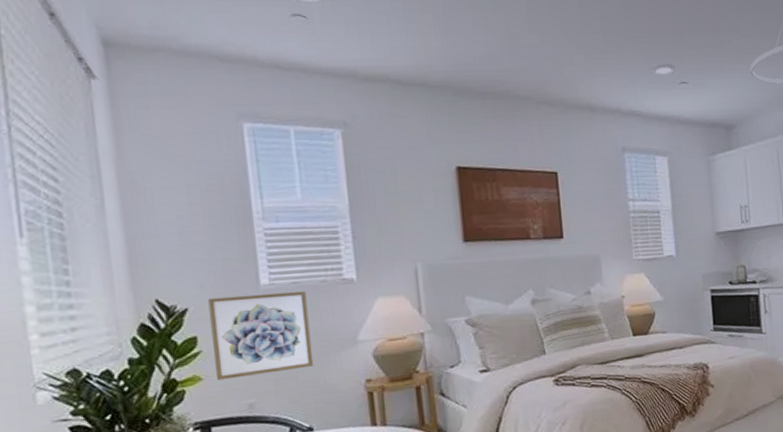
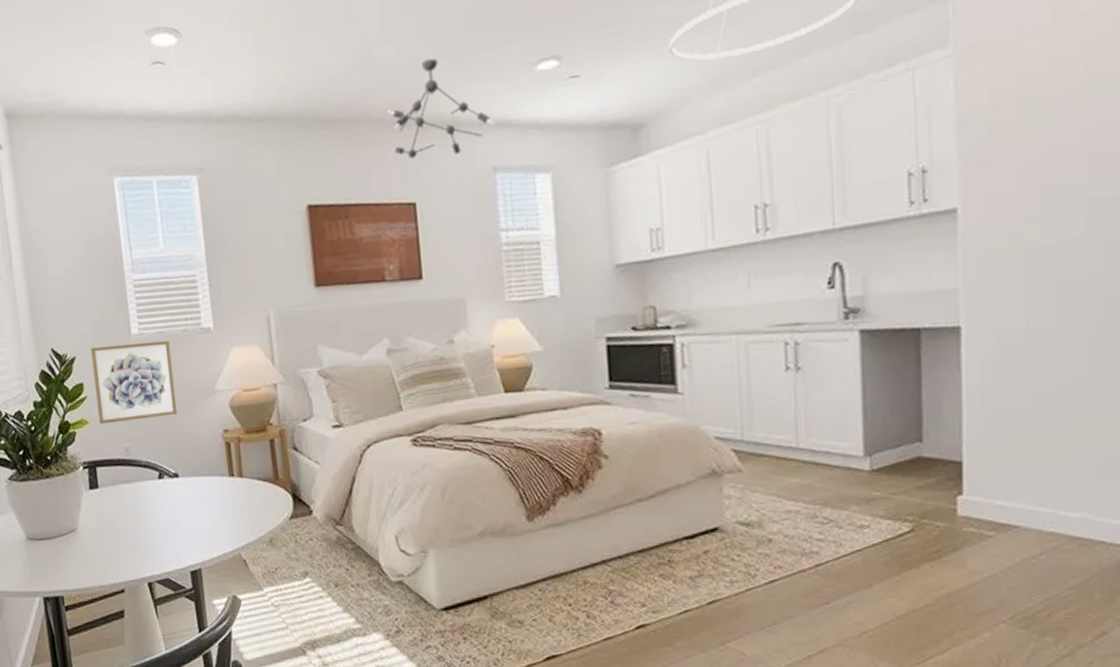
ceiling light fixture: none [531,52,622,138] -> present [387,58,494,159]

